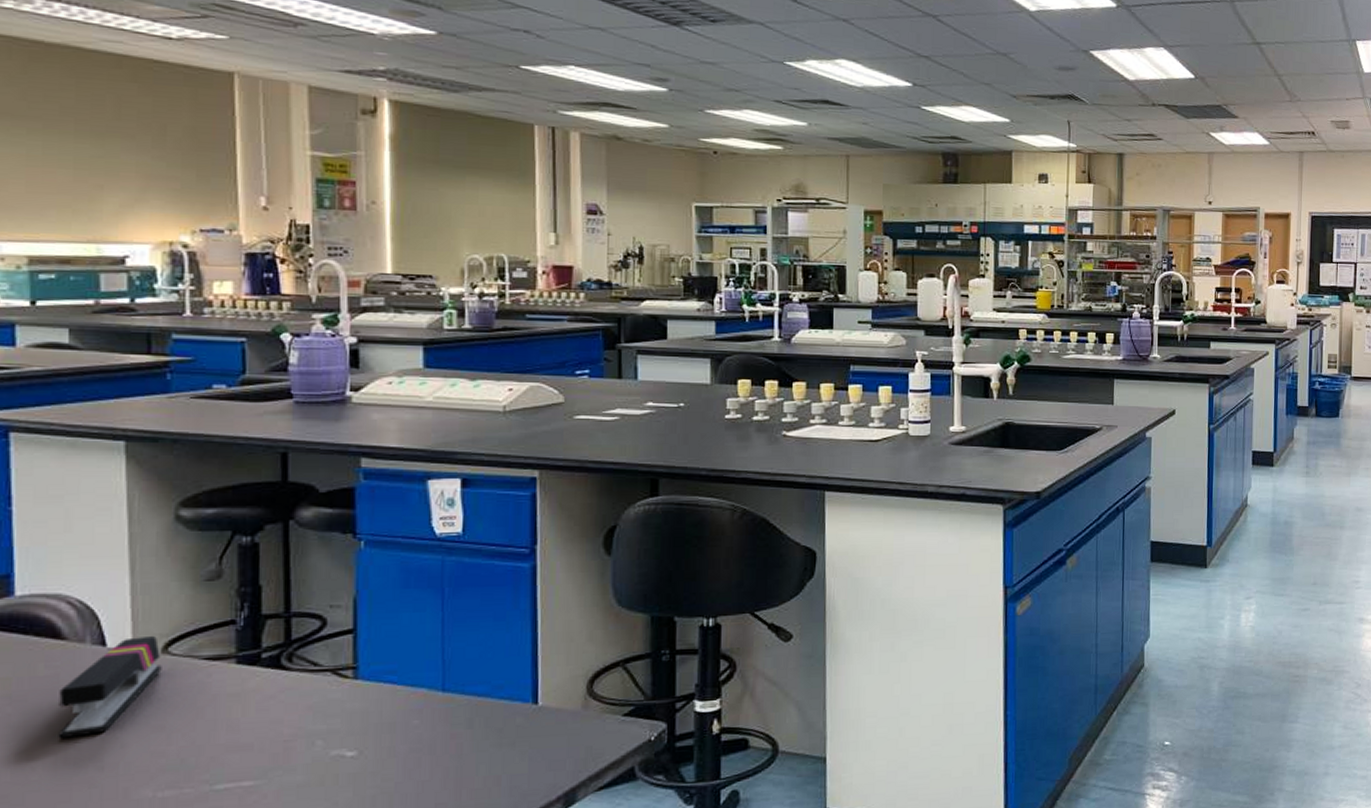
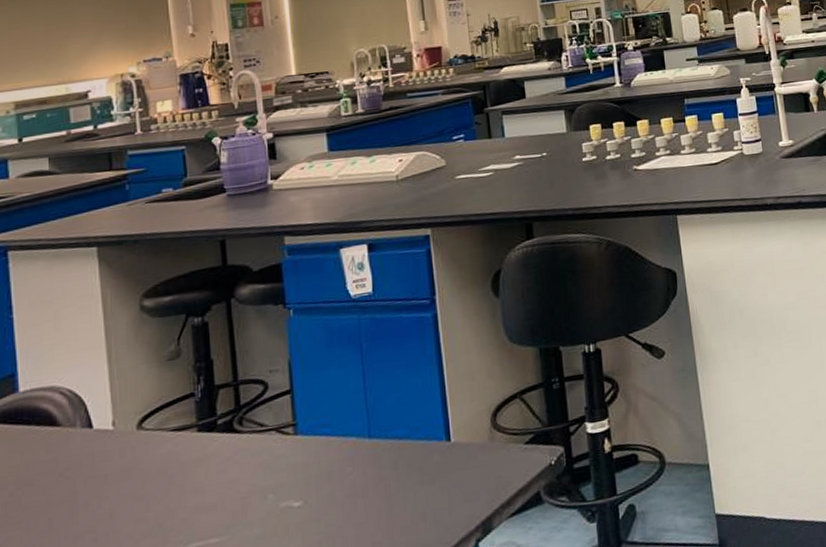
stapler: present [58,635,162,739] -> none [58,414,138,516]

